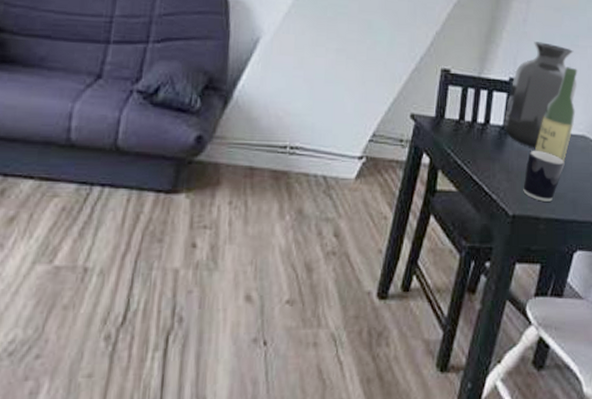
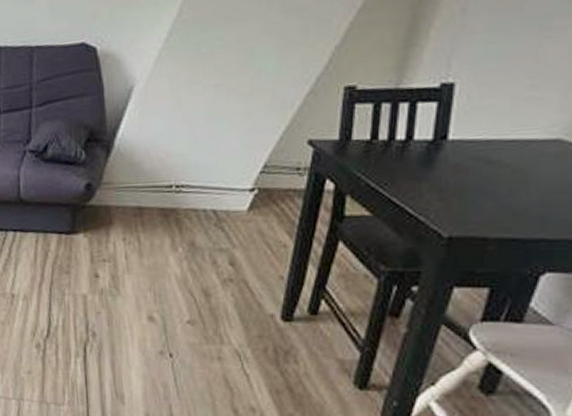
vase: present [503,41,577,147] -> none [433,32,548,160]
mug: present [523,150,566,202] -> none [463,162,529,220]
wine bottle: present [535,67,577,161] -> none [481,56,550,172]

